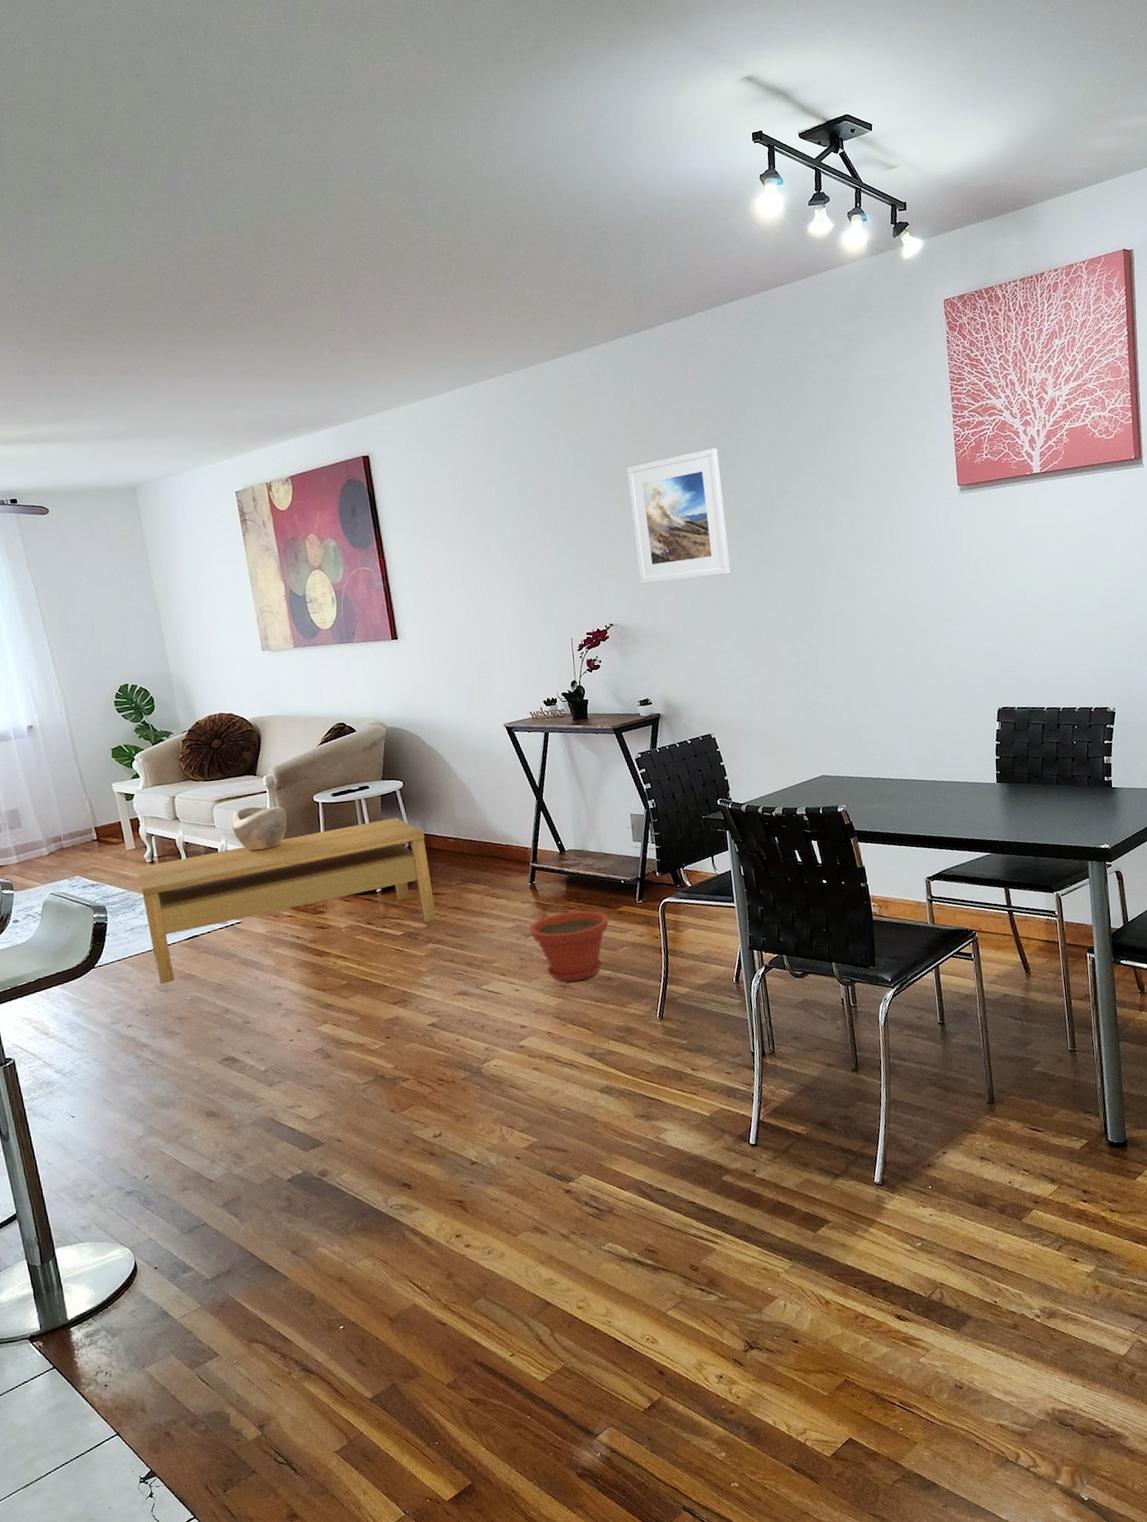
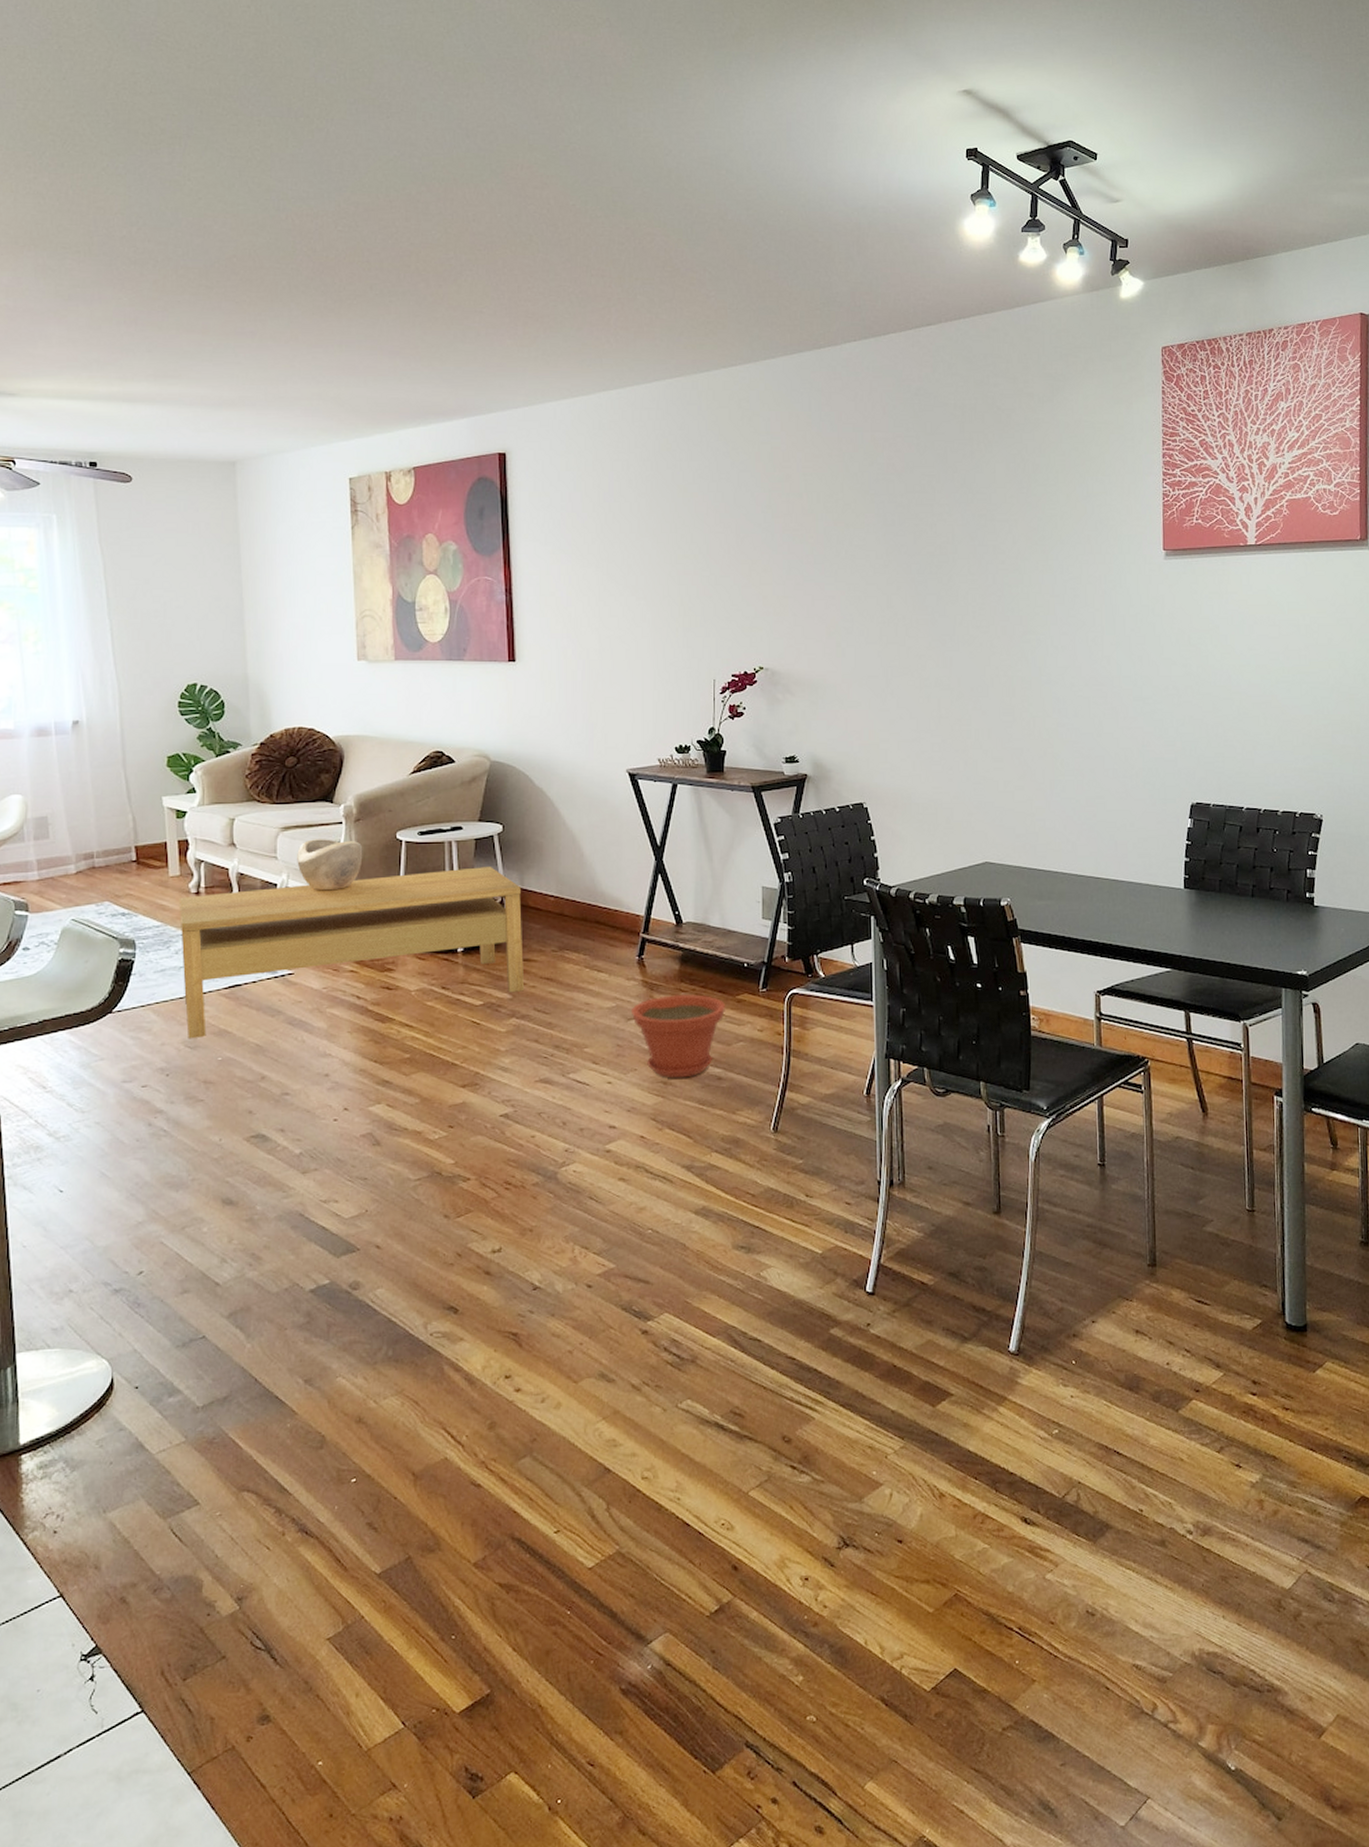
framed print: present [626,448,731,585] -> none [795,483,901,627]

